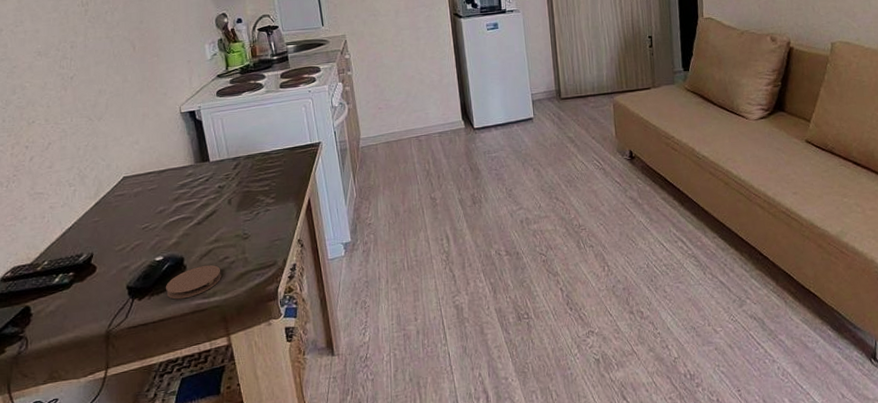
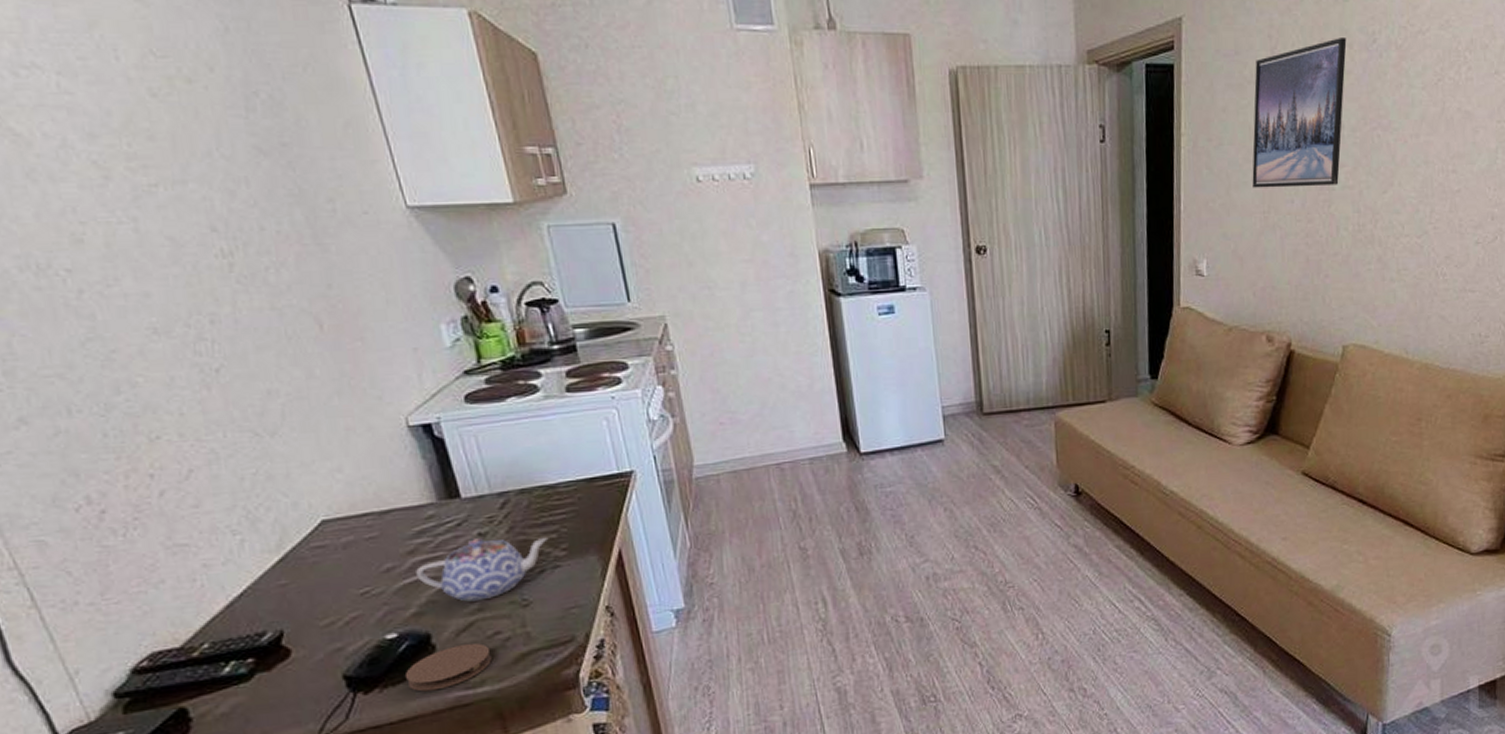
teapot: none [178,190,264,235] -> present [416,538,549,602]

